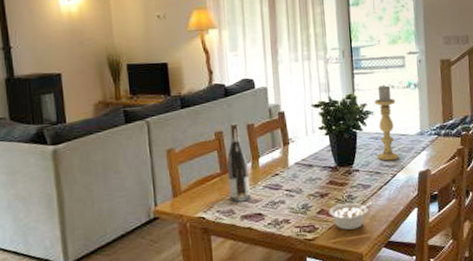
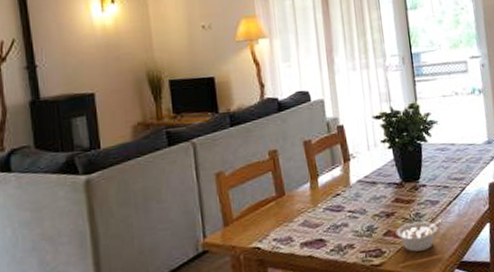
wine bottle: present [227,123,251,202] -> none [283,140,311,228]
candle holder: present [375,84,399,161] -> none [438,91,467,174]

